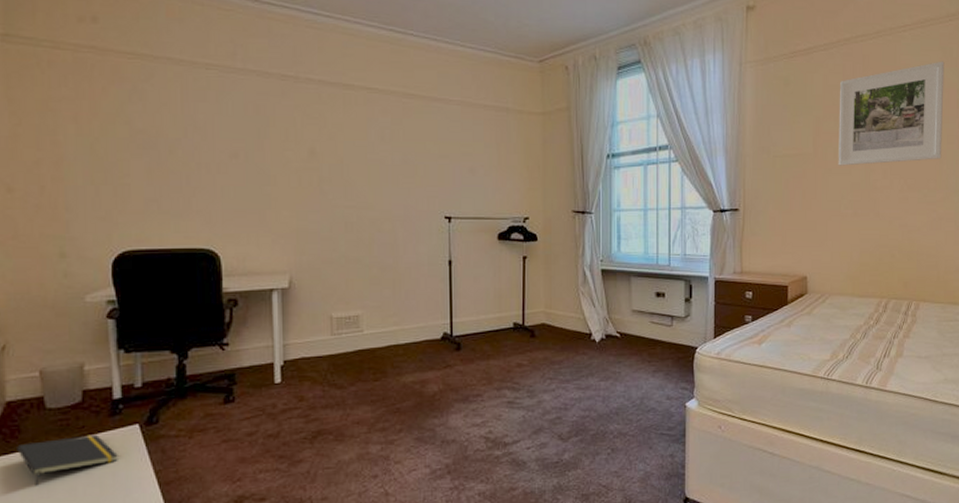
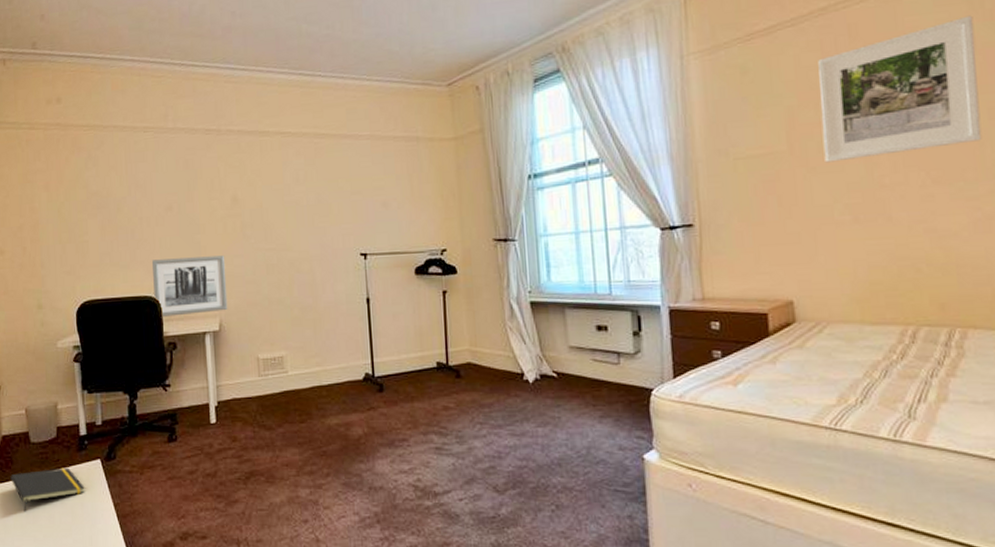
wall art: none [212,210,300,272] -> present [152,255,228,317]

